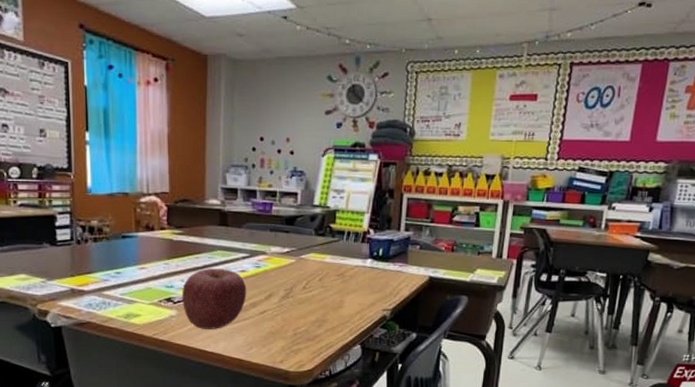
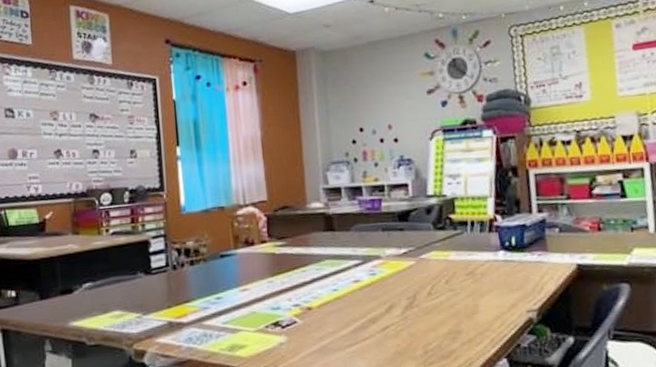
apple: present [182,269,247,329] -> none [290,280,364,356]

